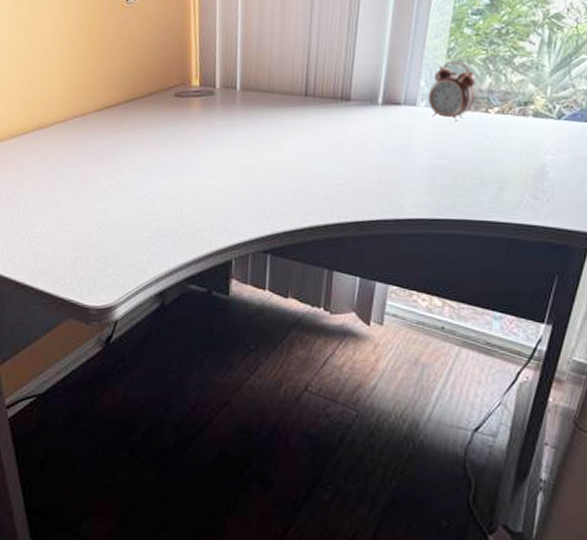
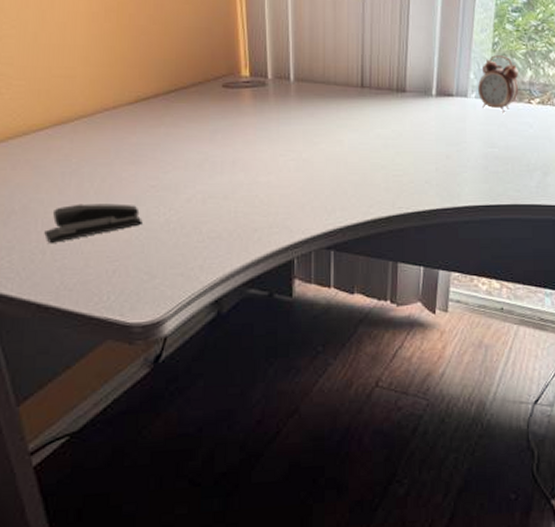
stapler: none [24,198,102,232] -> present [44,204,143,244]

